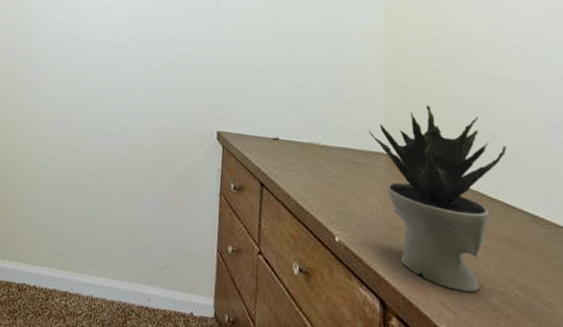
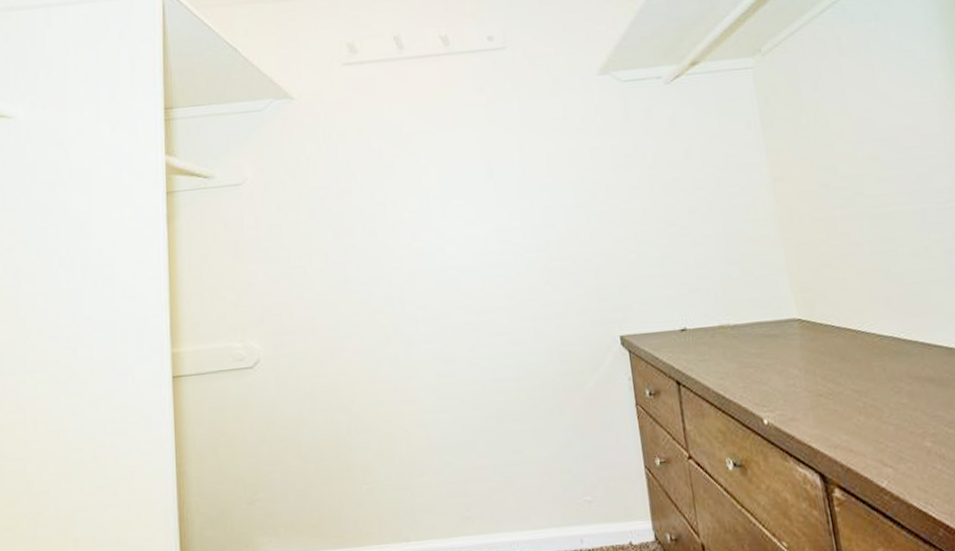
potted plant: present [369,105,507,293] -> none [776,257,913,444]

